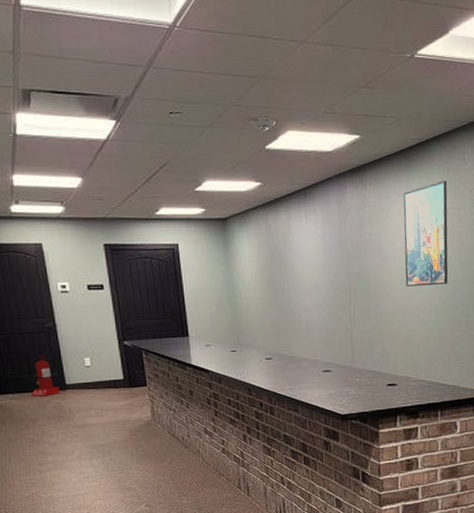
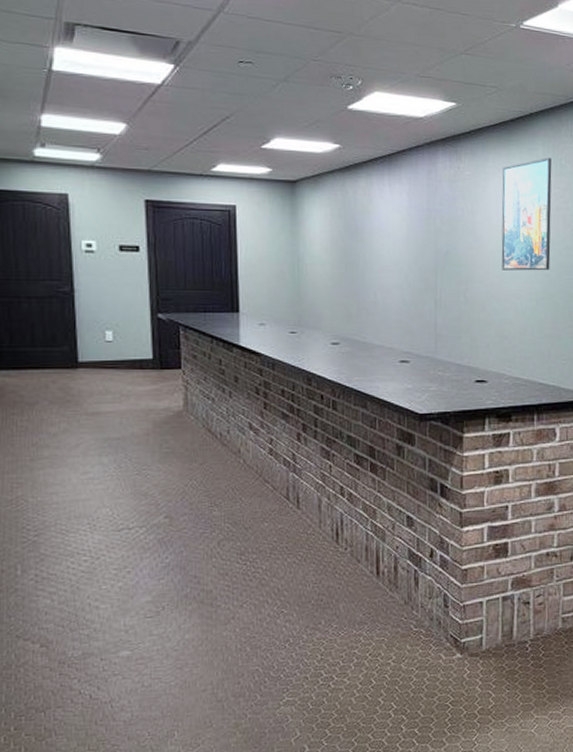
fire extinguisher: present [30,354,59,397] -> none [31,324,69,375]

